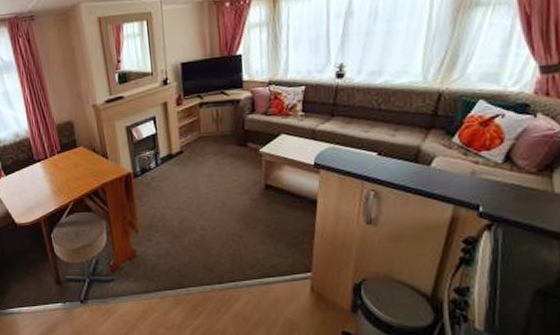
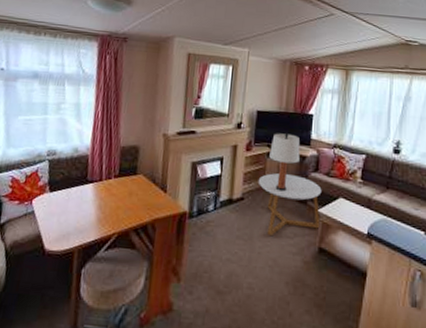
coffee table: none [194,120,264,182] -> present [258,173,322,237]
lamp: none [201,80,234,139] -> present [269,133,300,192]

